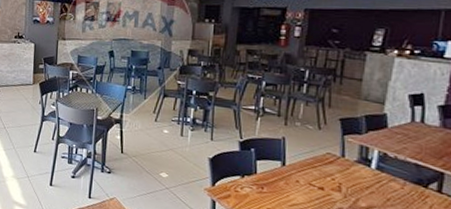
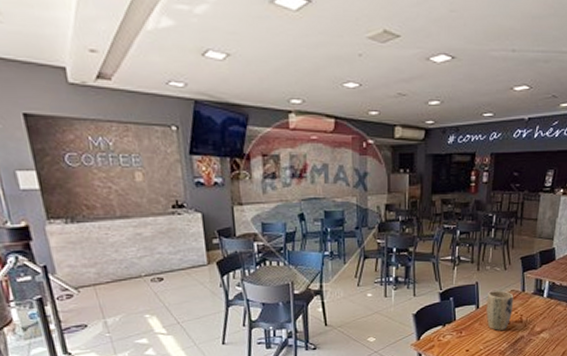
plant pot: none [294,149,330,196] -> present [486,290,514,331]

